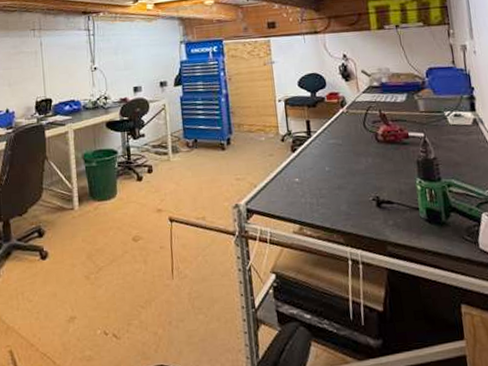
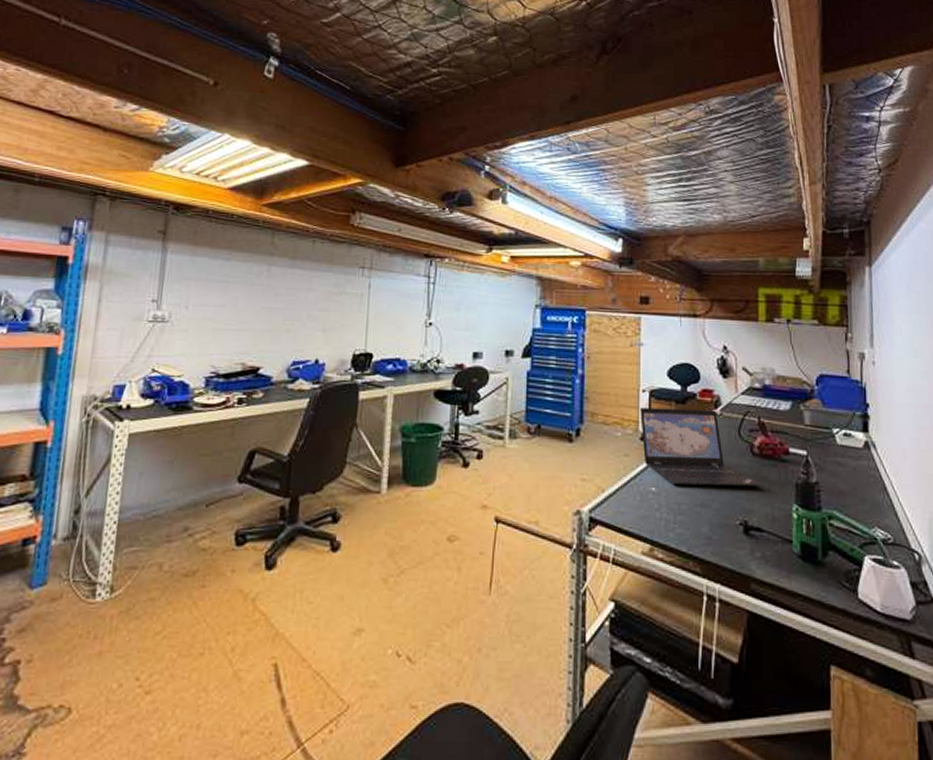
laptop: none [278,109,390,175] -> present [640,407,764,487]

